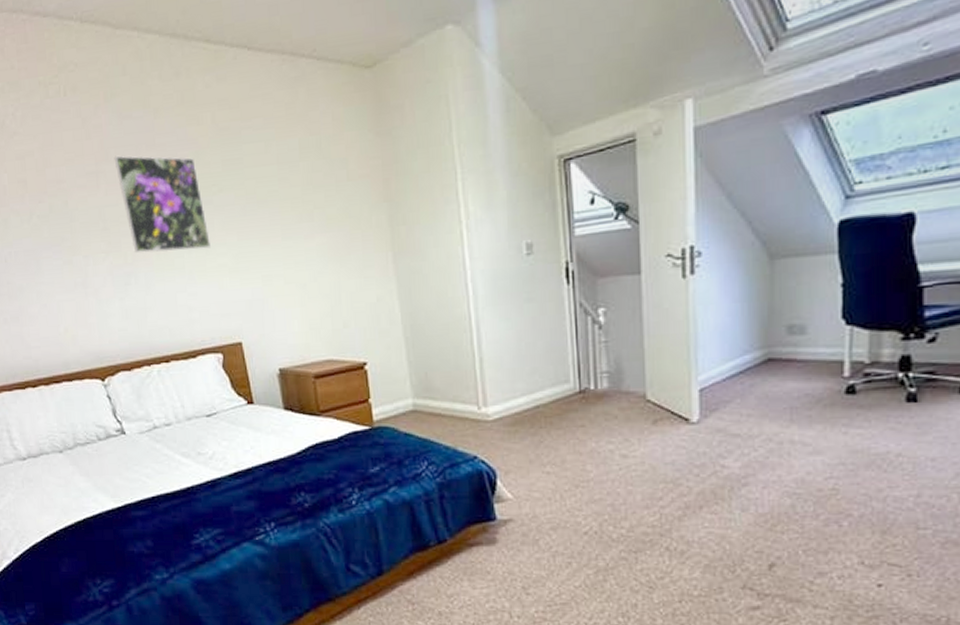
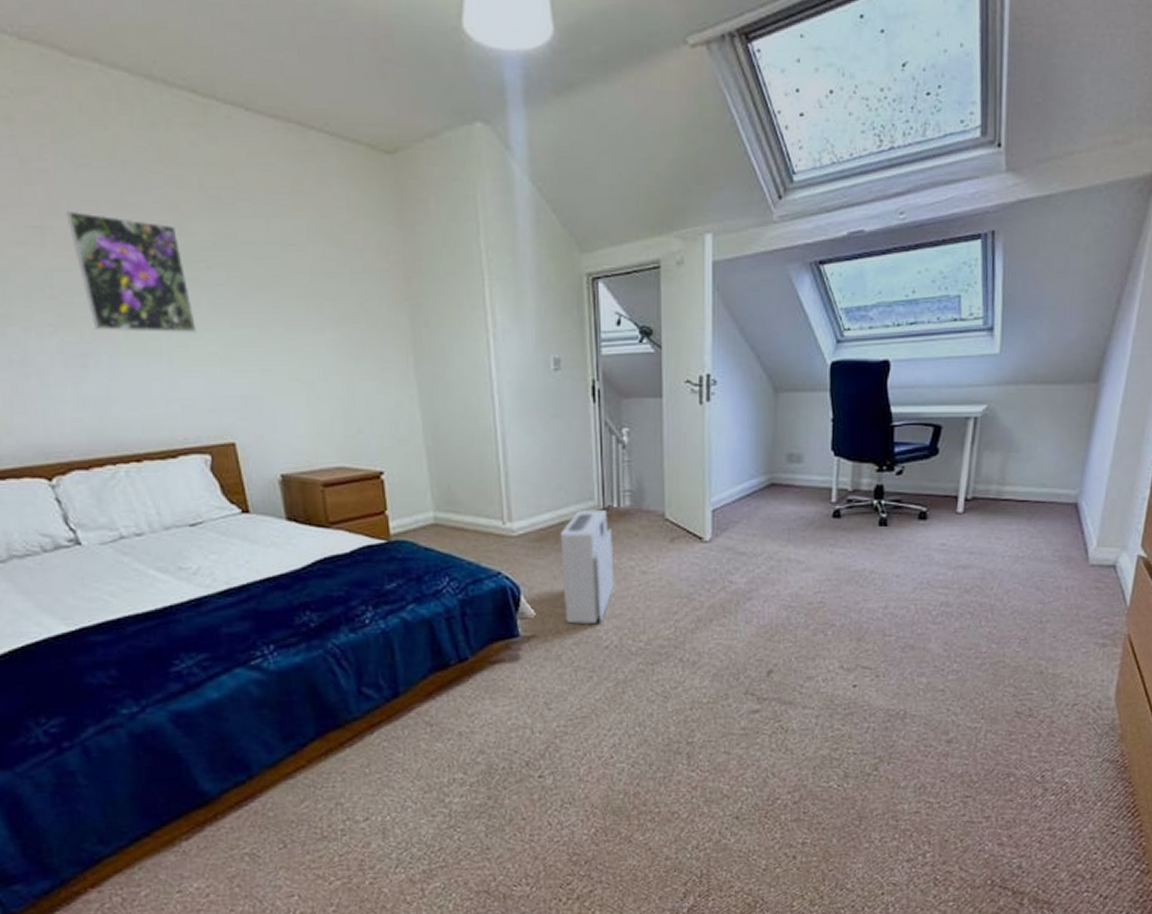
air purifier: none [535,393,593,510] -> present [560,510,615,625]

